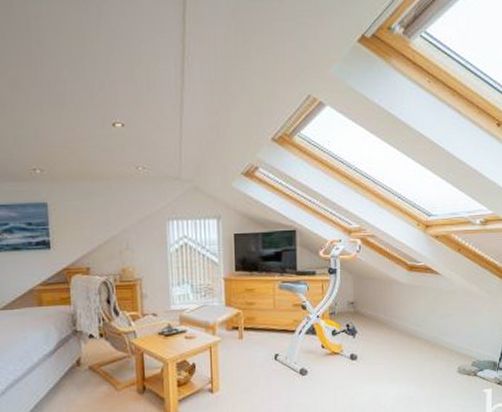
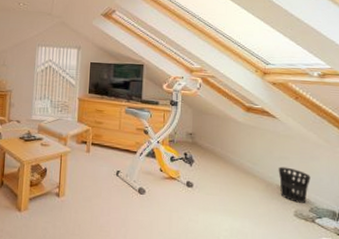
wastebasket: none [442,324,473,359] -> present [278,166,311,203]

